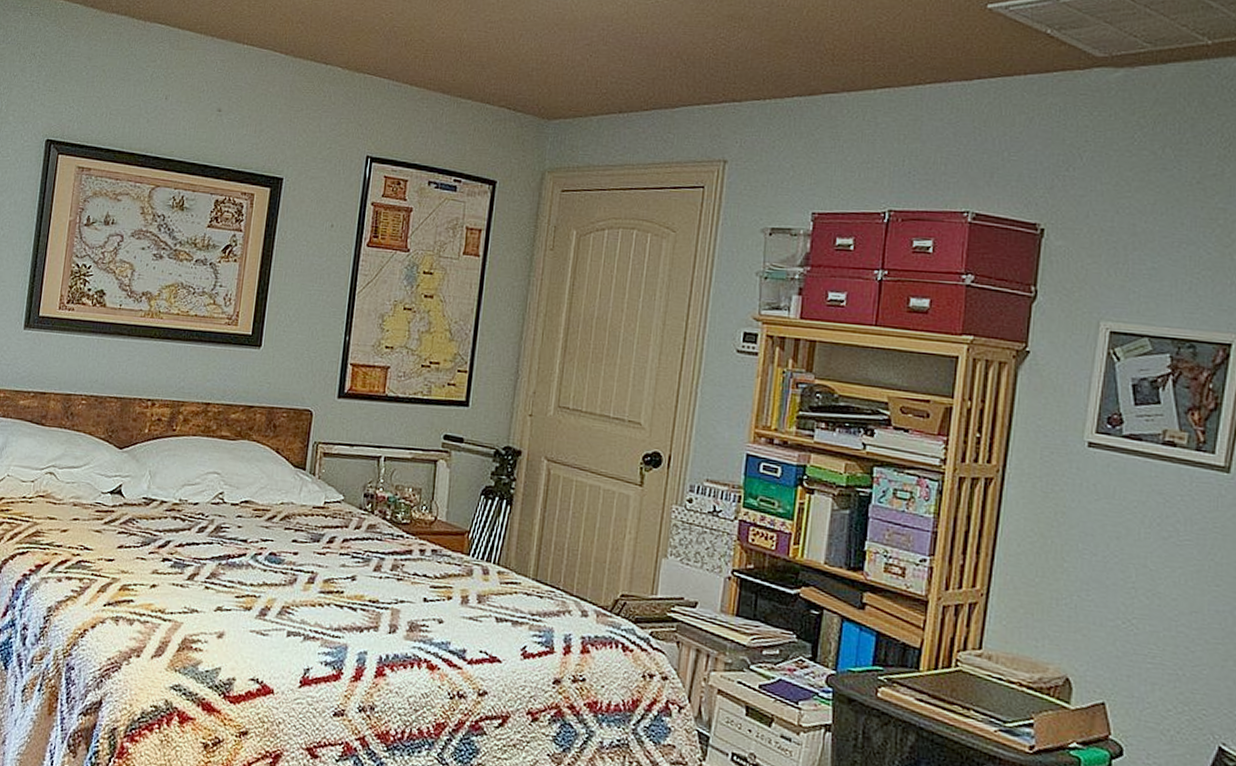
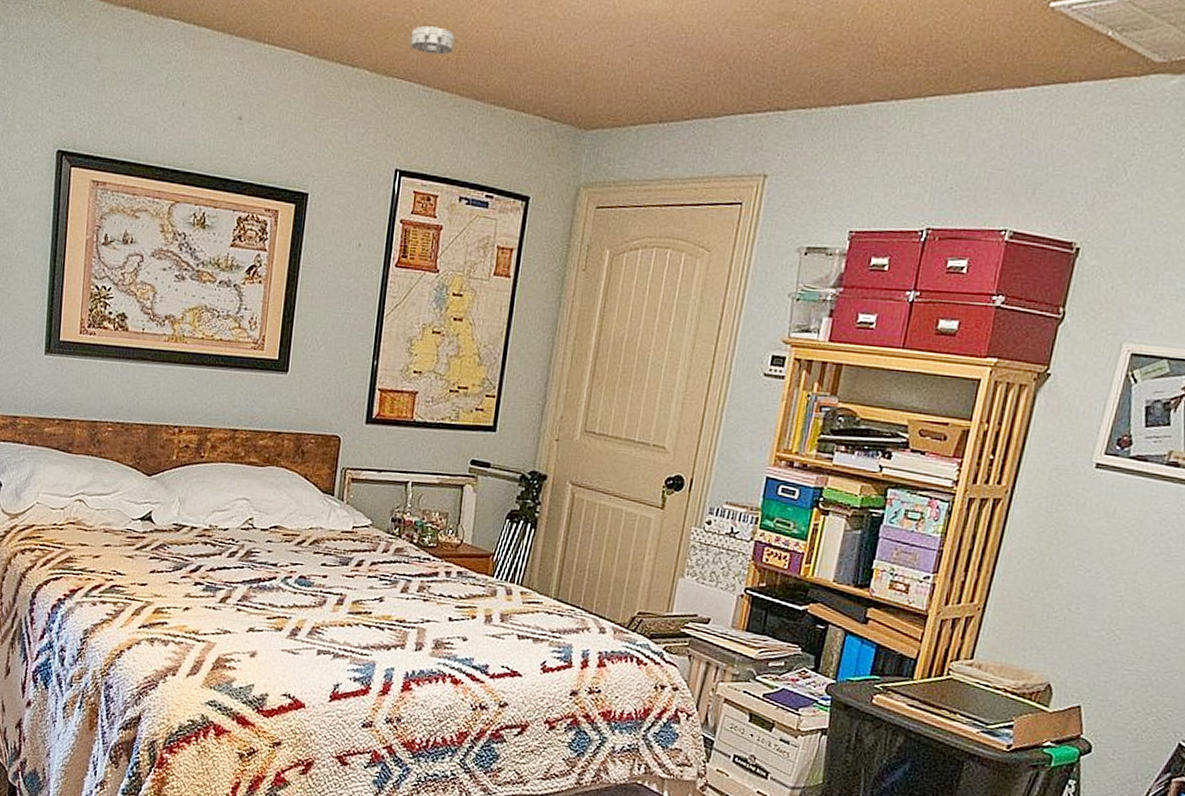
smoke detector: none [380,28,423,54] -> present [410,25,455,55]

